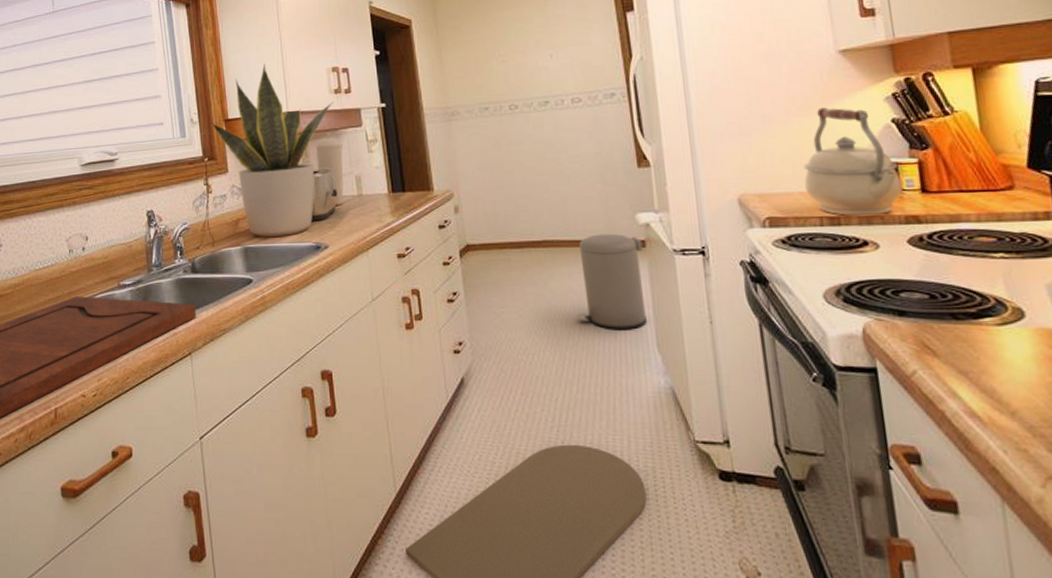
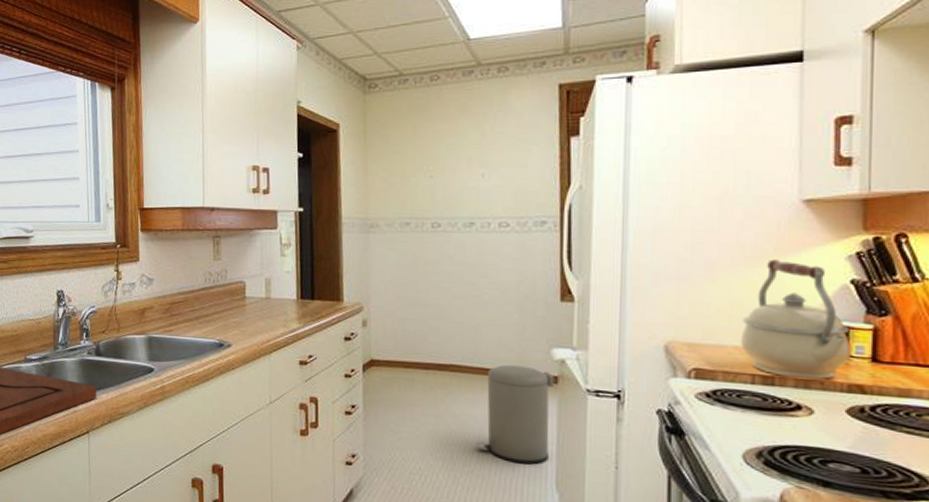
potted plant: present [211,63,335,237] -> none [126,155,252,330]
toaster: present [311,168,338,221] -> none [217,267,246,319]
canister: present [316,133,344,205] -> none [228,232,255,306]

